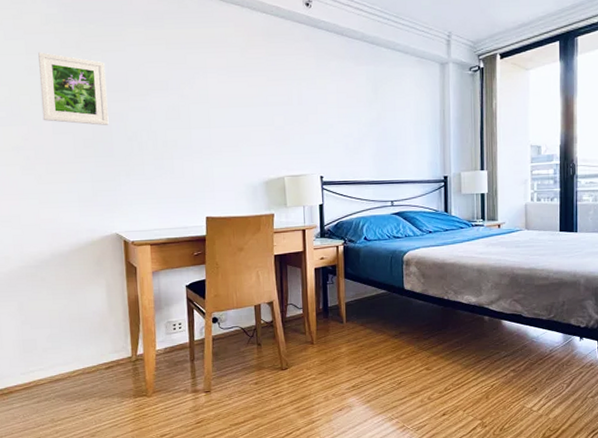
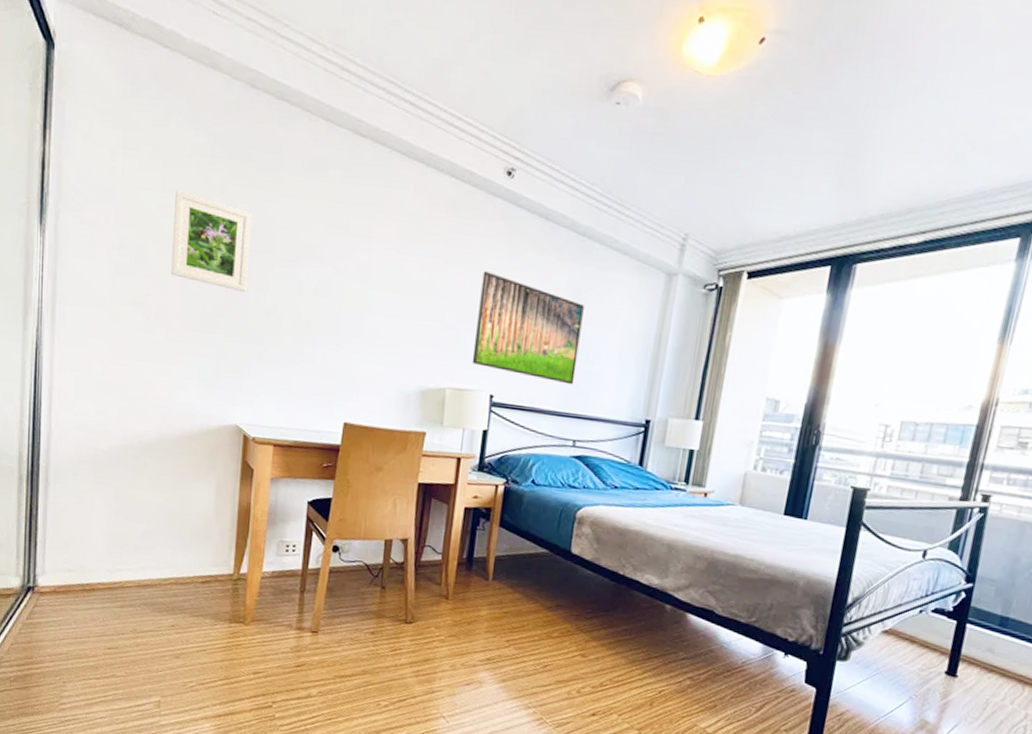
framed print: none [299,81,384,159] -> present [472,271,584,385]

